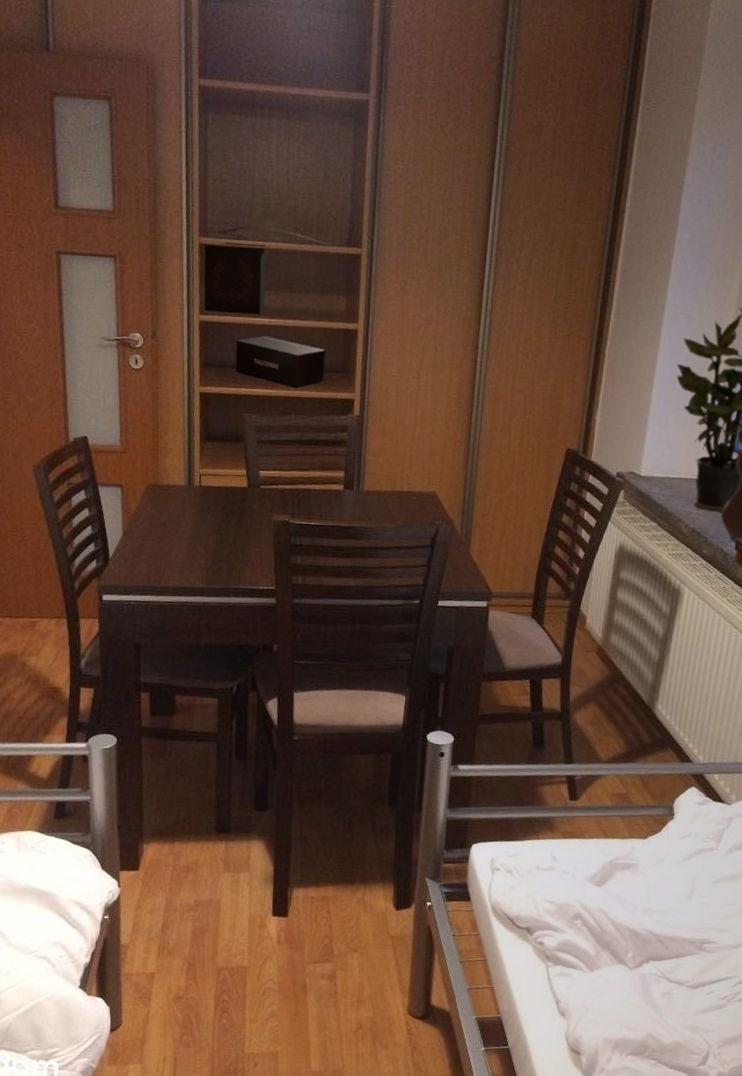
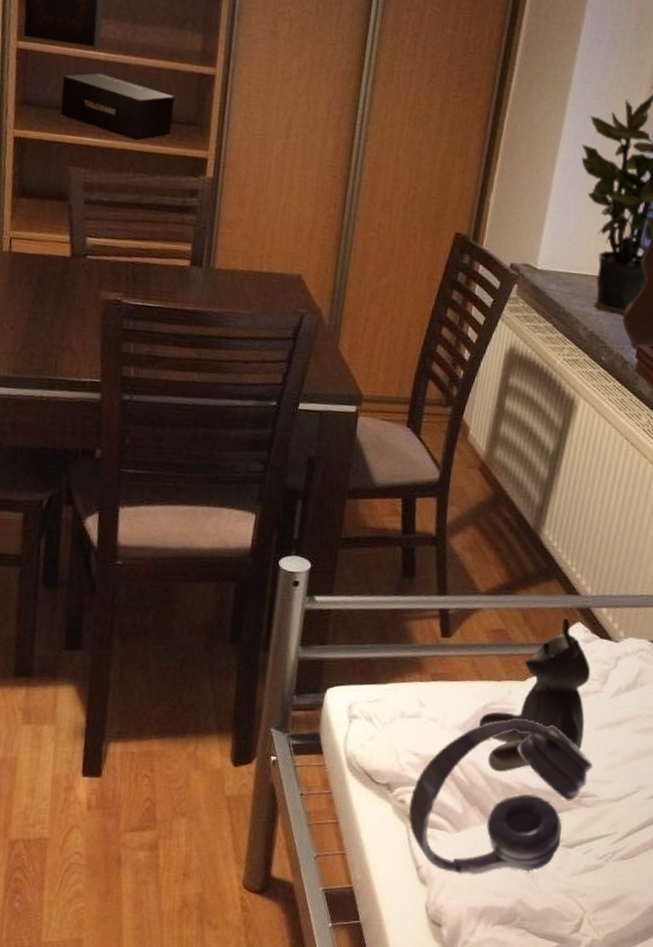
headphones: none [546,872,713,1010] -> present [407,719,594,875]
teddy bear: none [606,782,706,920] -> present [479,617,591,772]

